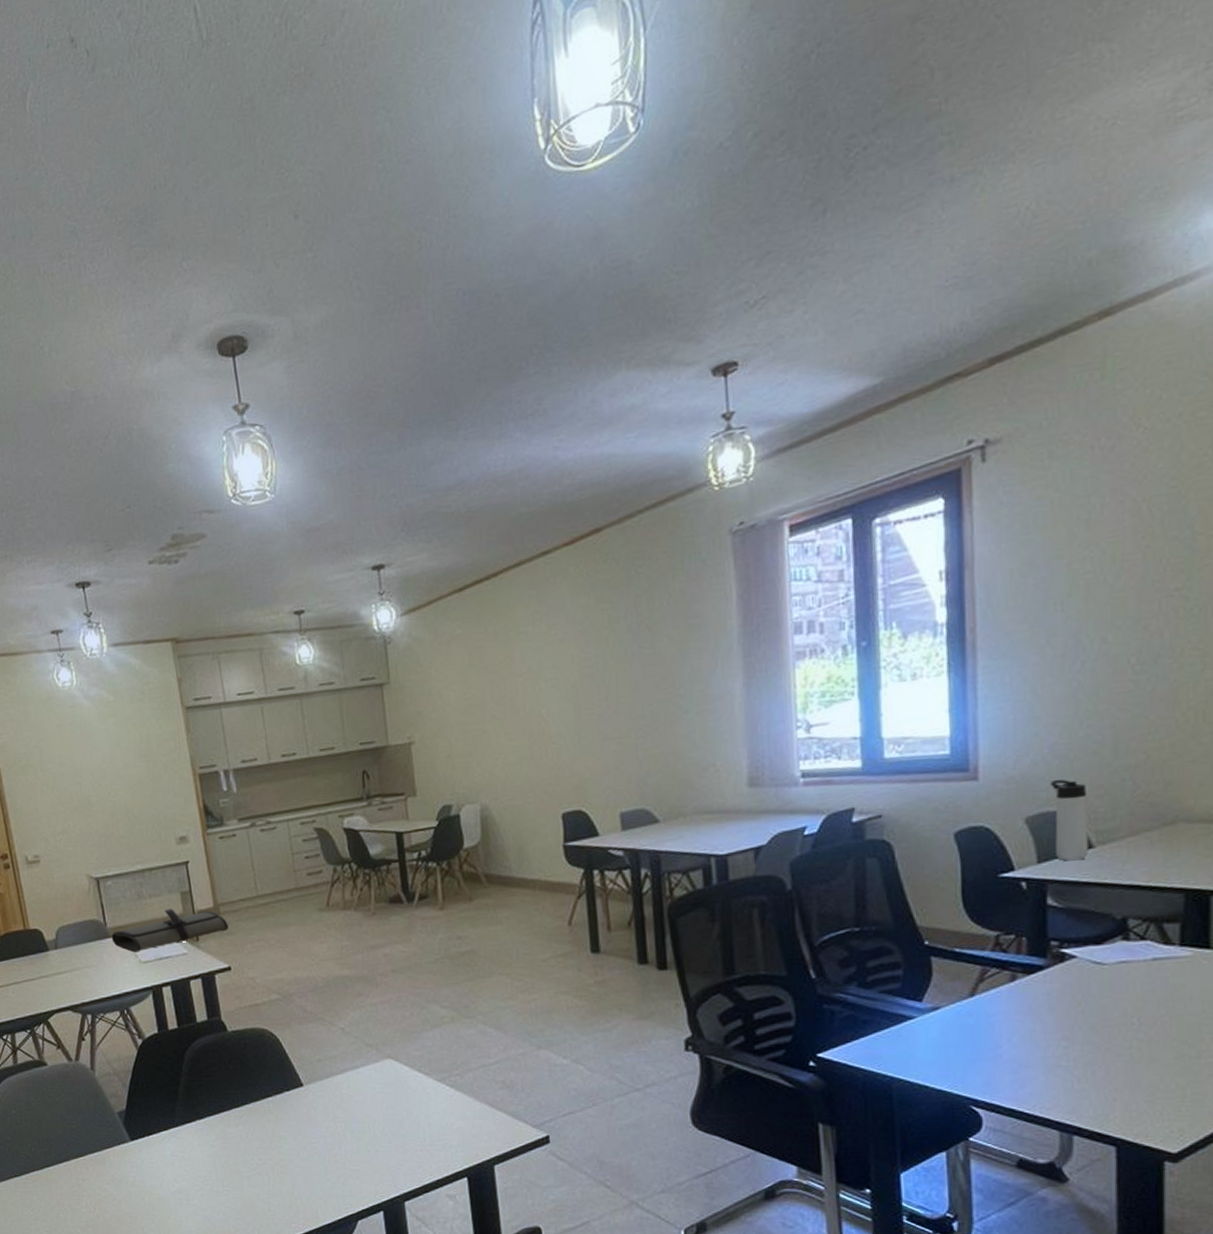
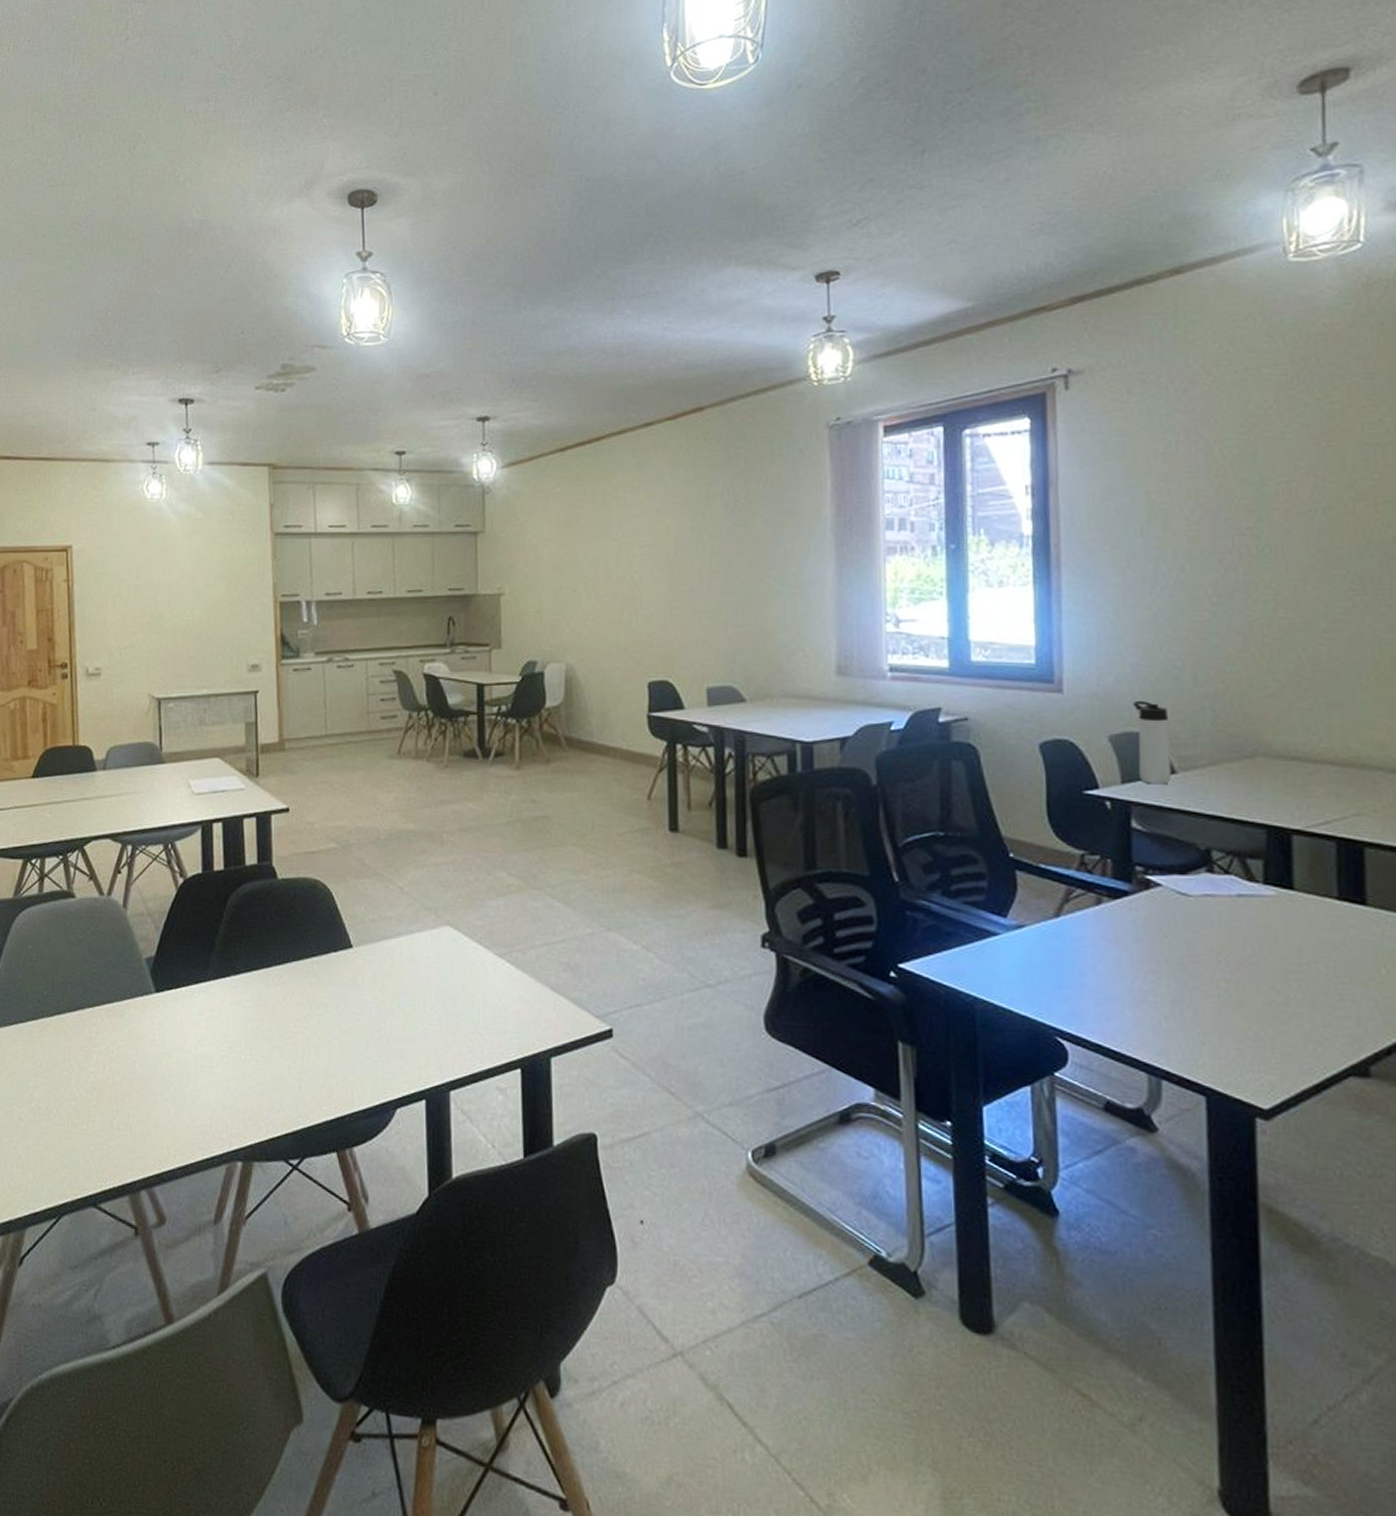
tool roll: present [111,908,229,953] -> none [165,739,292,783]

